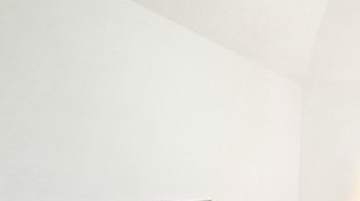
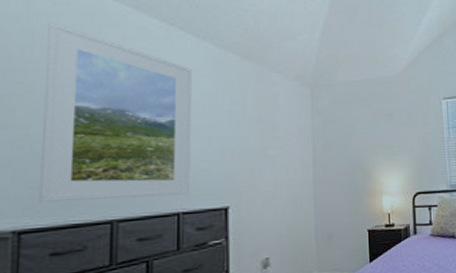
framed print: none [14,11,186,189] -> present [38,22,192,202]

